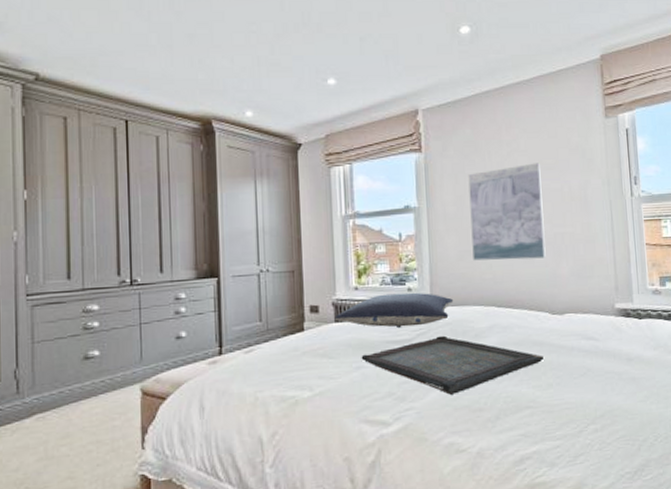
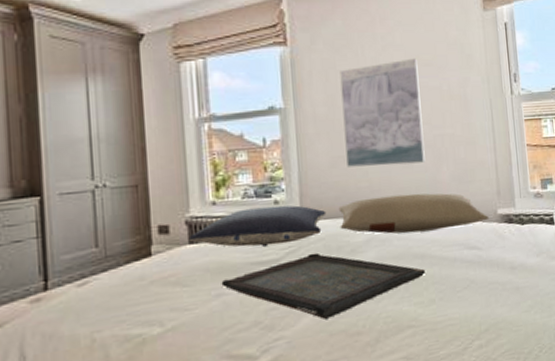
pillow: none [464,286,607,322] -> present [338,193,489,234]

